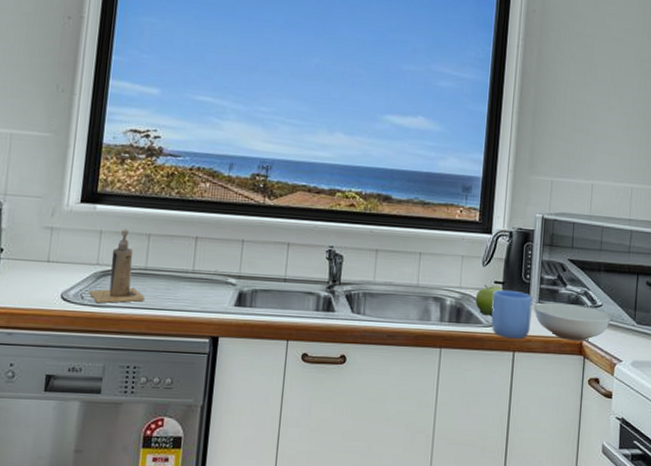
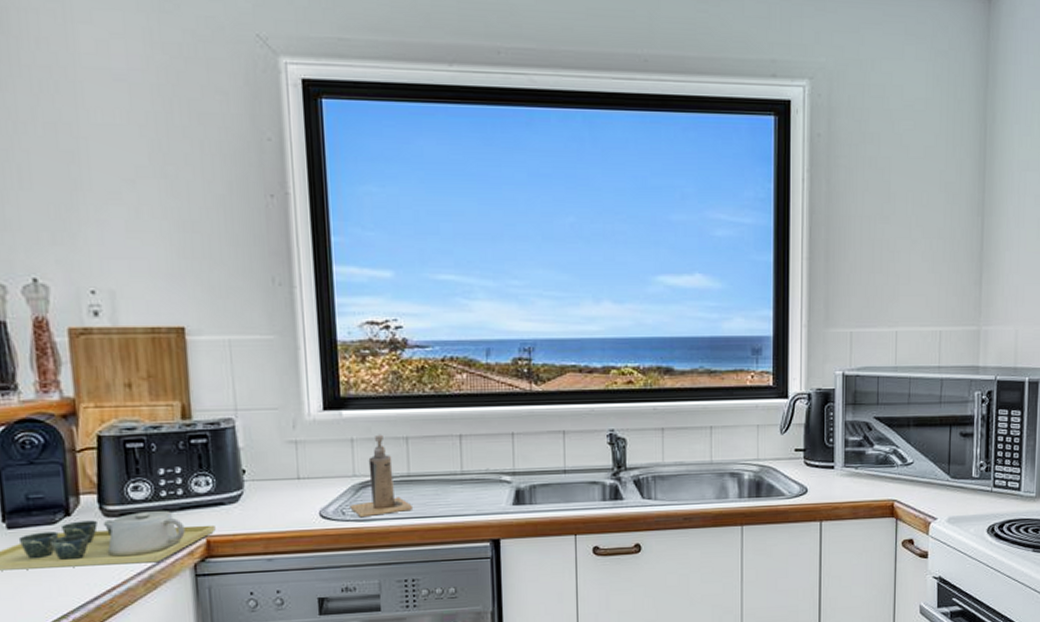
fruit: present [475,284,503,316] -> none [775,453,805,487]
mug: present [491,289,533,340] -> none [794,456,838,509]
bowl: present [533,302,612,342] -> none [839,465,924,504]

